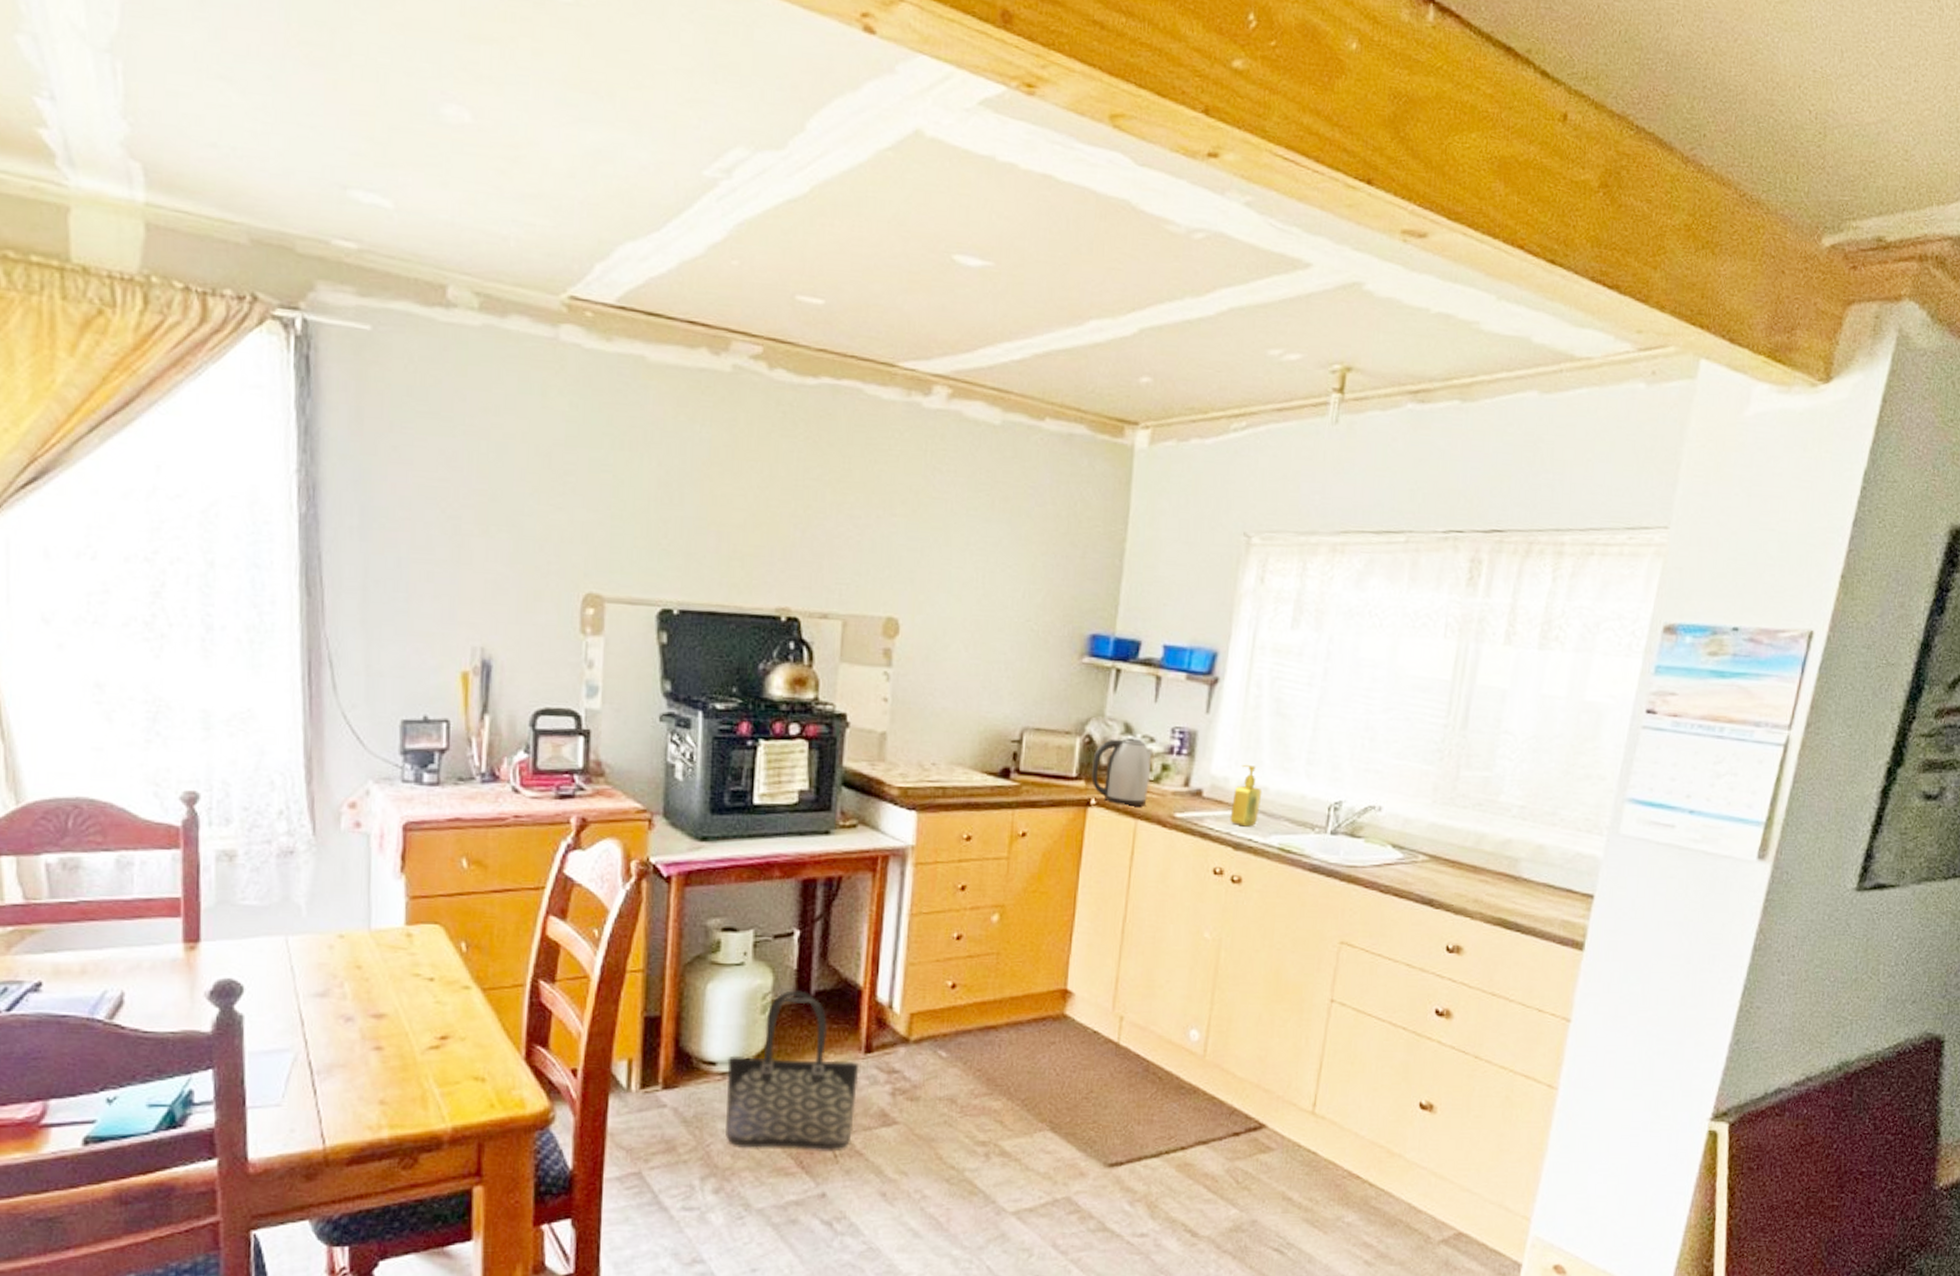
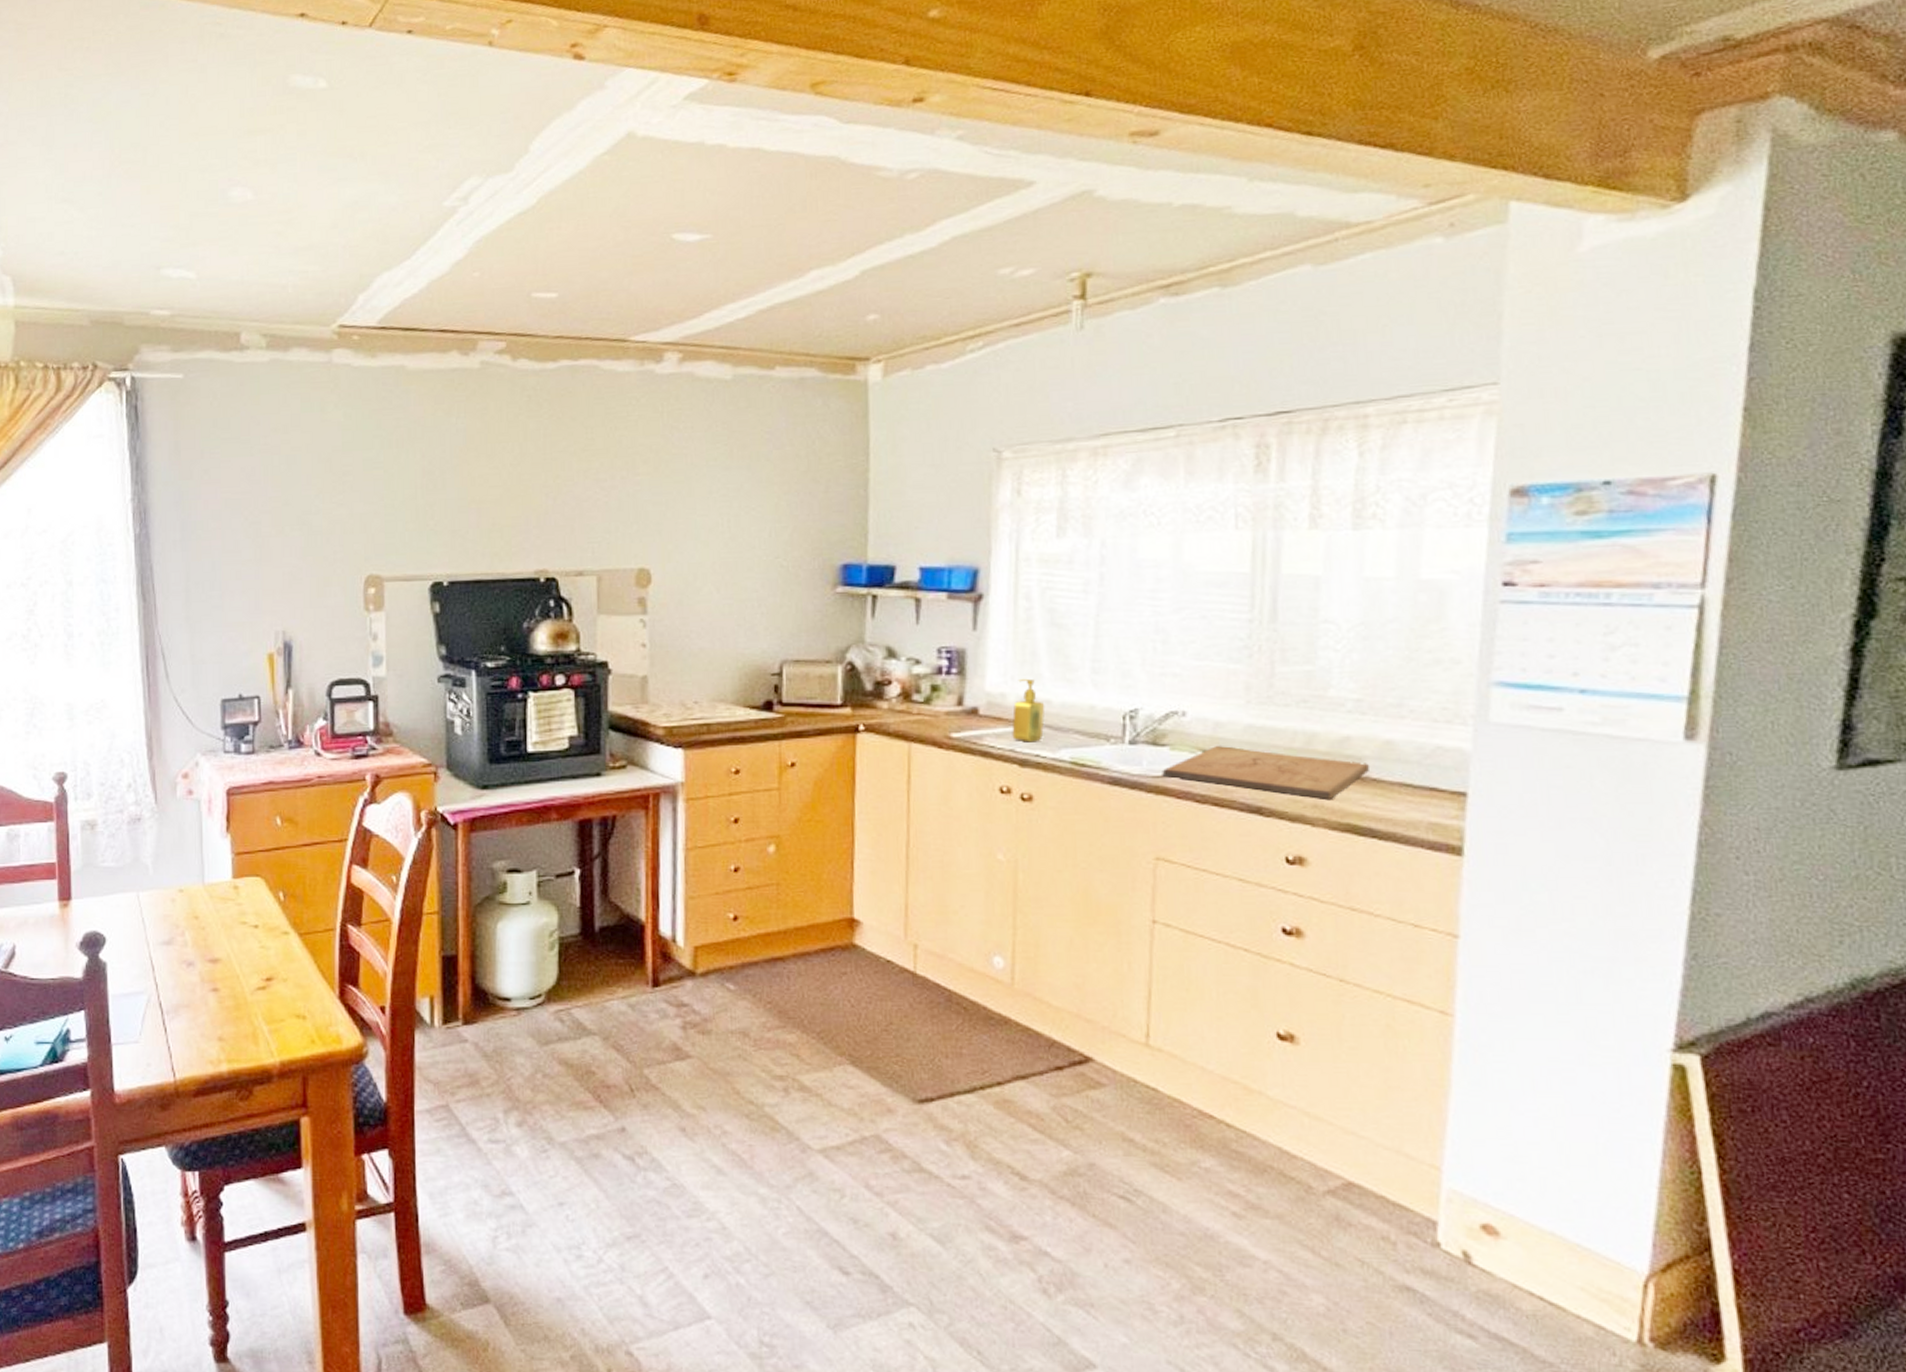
tote bag: present [725,990,860,1150] -> none [521,927,649,1084]
kettle: present [1091,738,1154,807] -> none [857,662,921,730]
cutting board: none [1355,841,1524,896] -> present [1162,746,1370,801]

